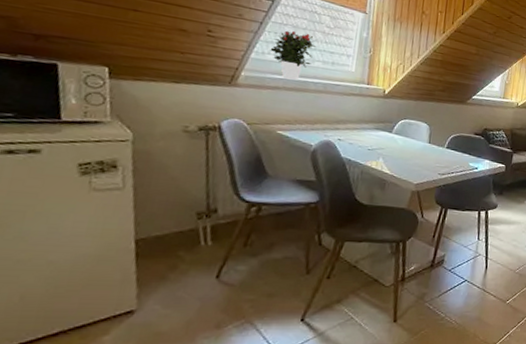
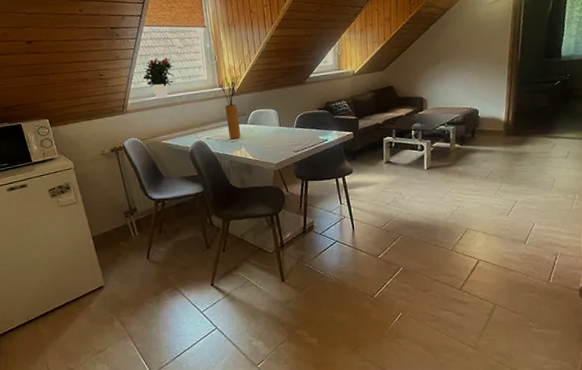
vase: none [366,74,395,148] -> present [220,75,241,139]

